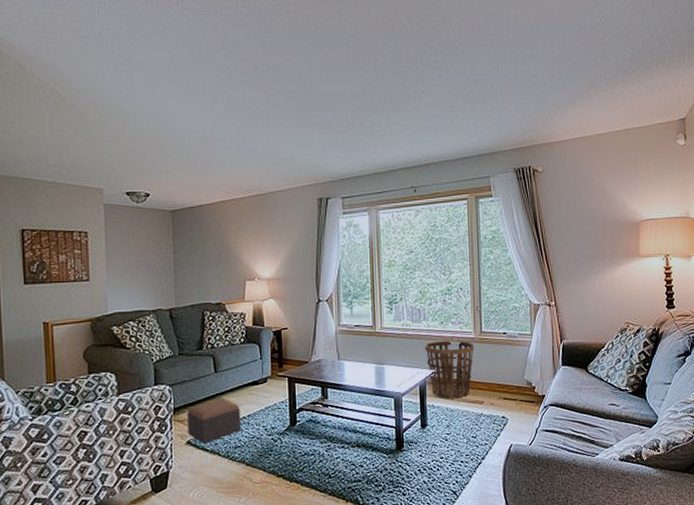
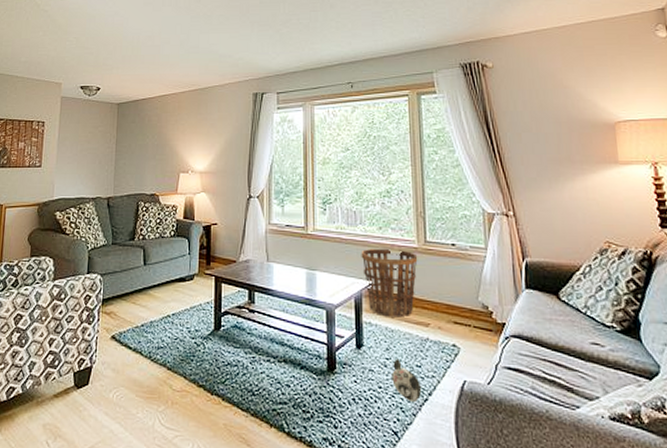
footstool: present [187,398,241,444] -> none [114,293,166,341]
plush toy: none [452,433,477,466] -> present [392,358,422,402]

